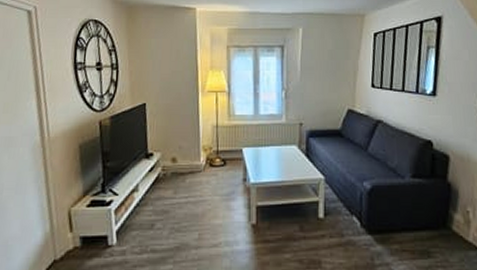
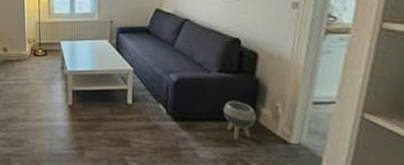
planter: none [417,207,449,250] -> present [223,100,256,140]

